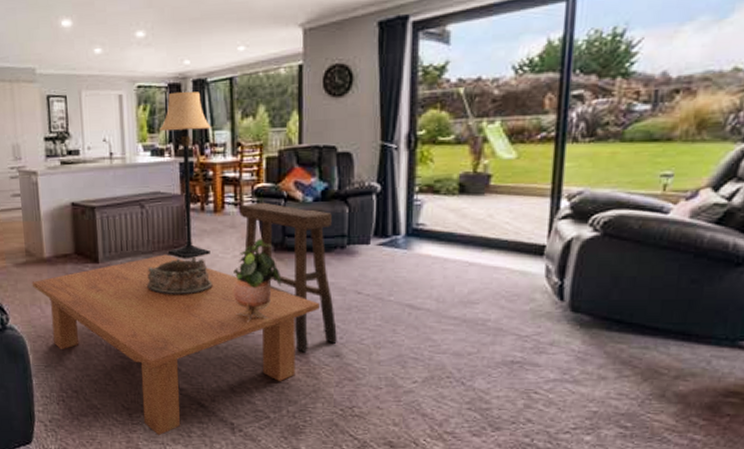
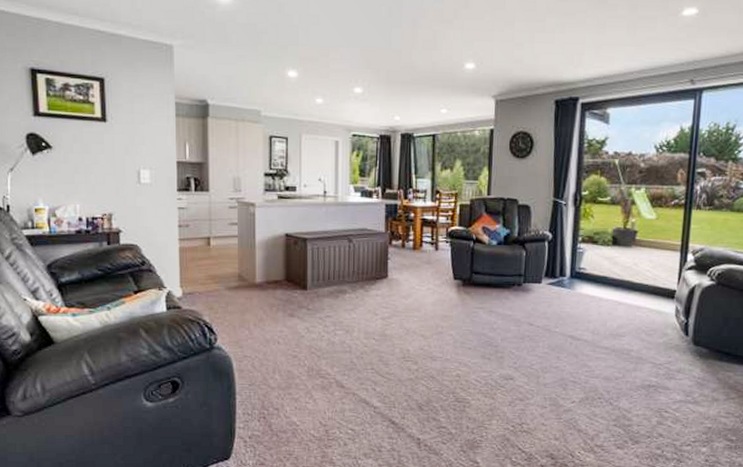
coffee table: present [31,254,320,436] -> none [242,284,499,451]
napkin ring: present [147,256,213,295] -> none [350,287,408,322]
lamp: present [159,91,211,259] -> none [370,142,415,290]
potted plant: present [233,238,282,322] -> none [426,274,468,348]
stool: present [239,202,337,353] -> none [435,243,512,375]

